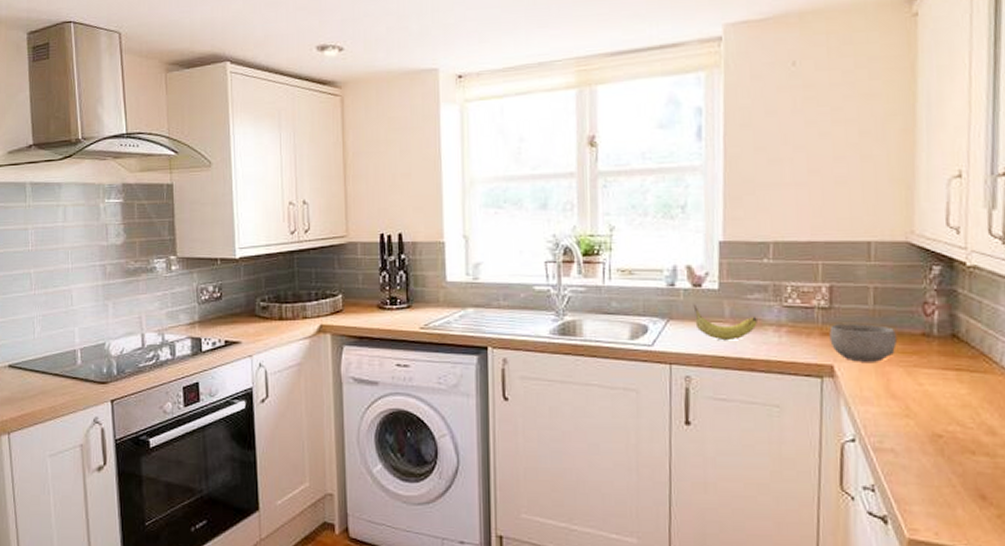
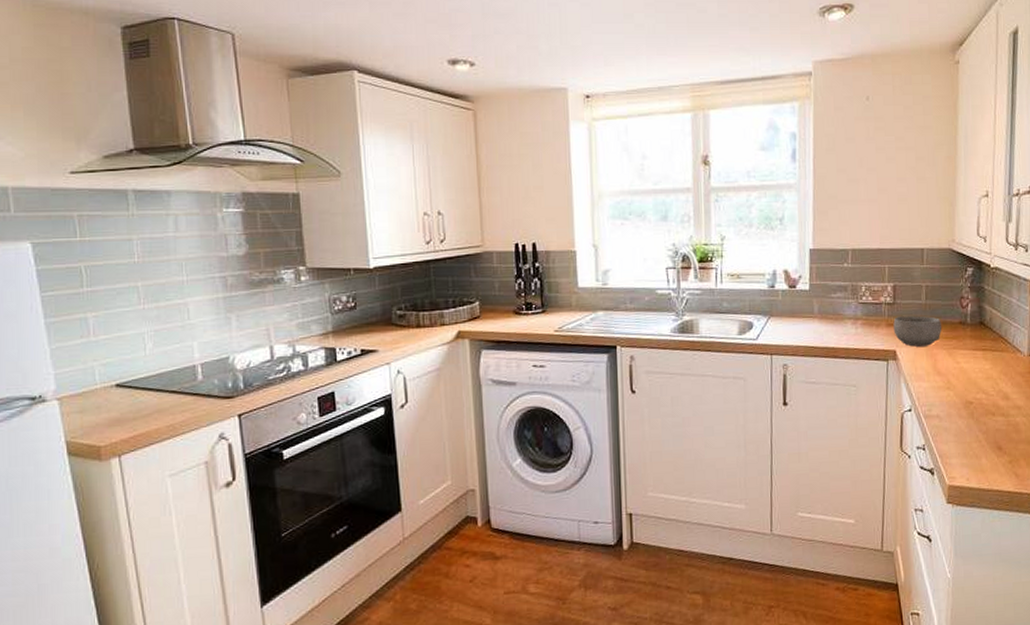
fruit: present [693,303,757,341] -> none [789,302,839,333]

